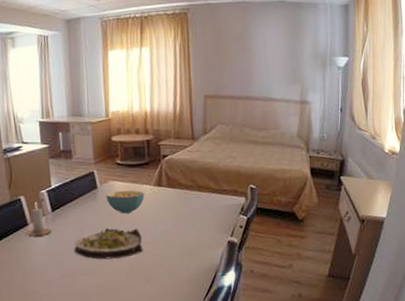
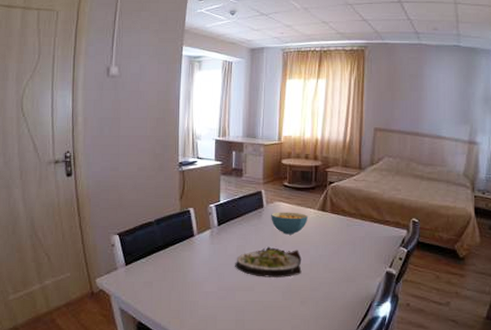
candle: present [26,202,52,237] -> none [192,215,216,248]

